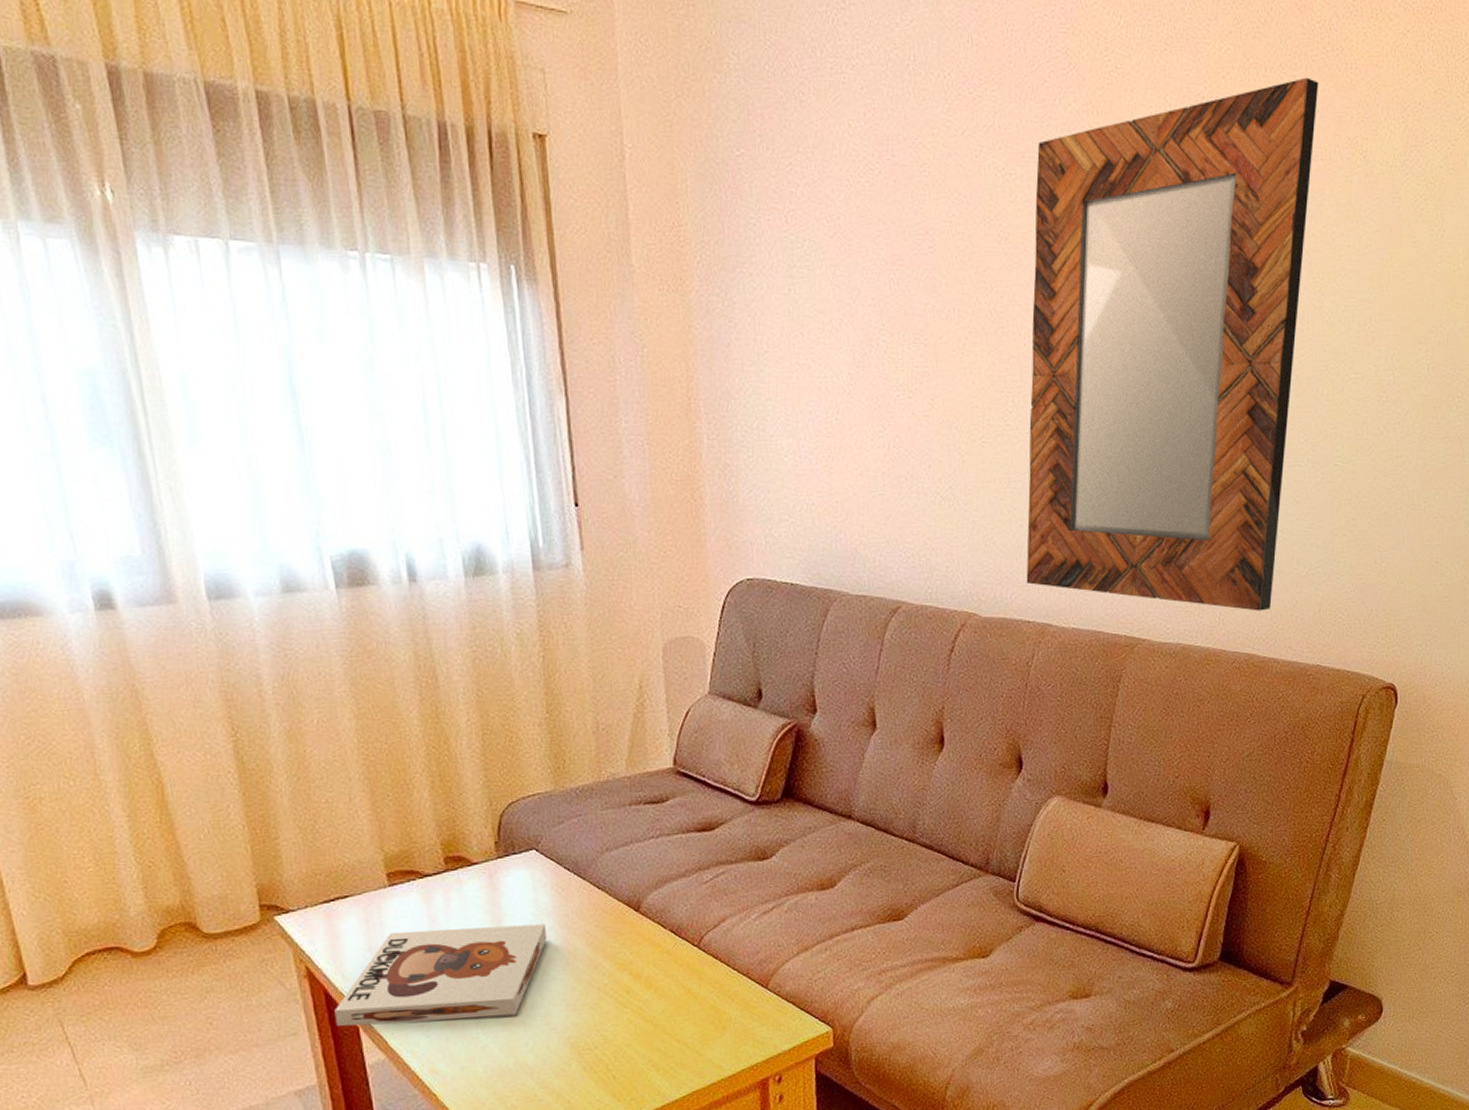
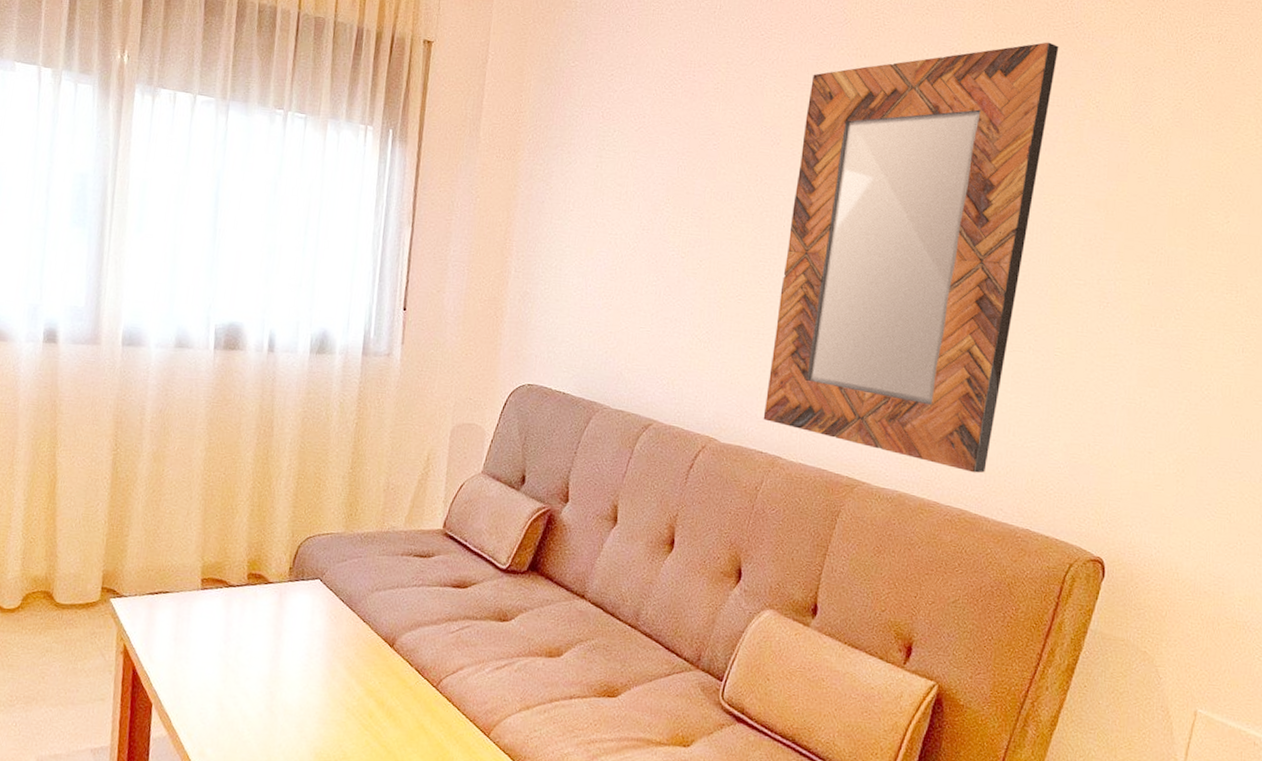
board game: present [334,924,547,1027] -> none [135,628,316,719]

